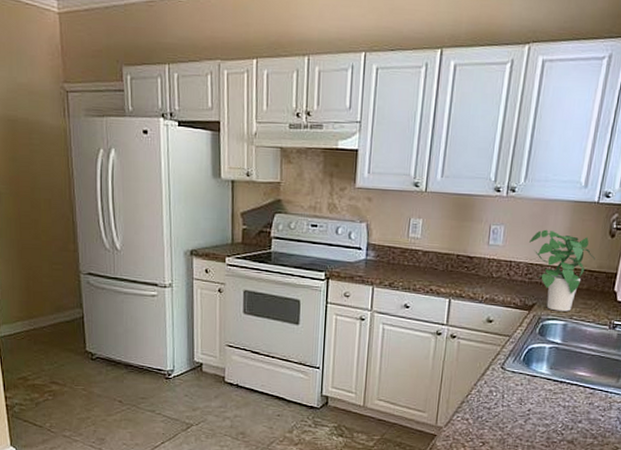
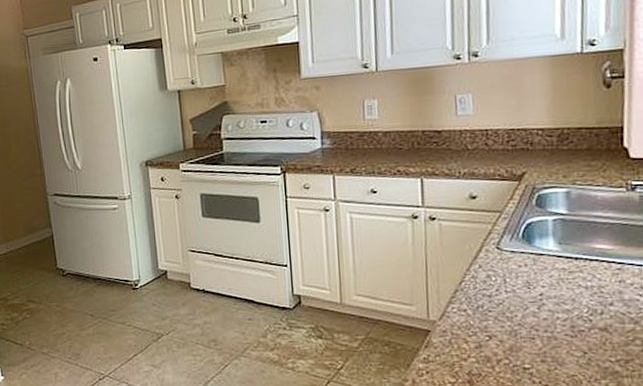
potted plant: present [528,229,595,312] -> none [504,90,591,178]

